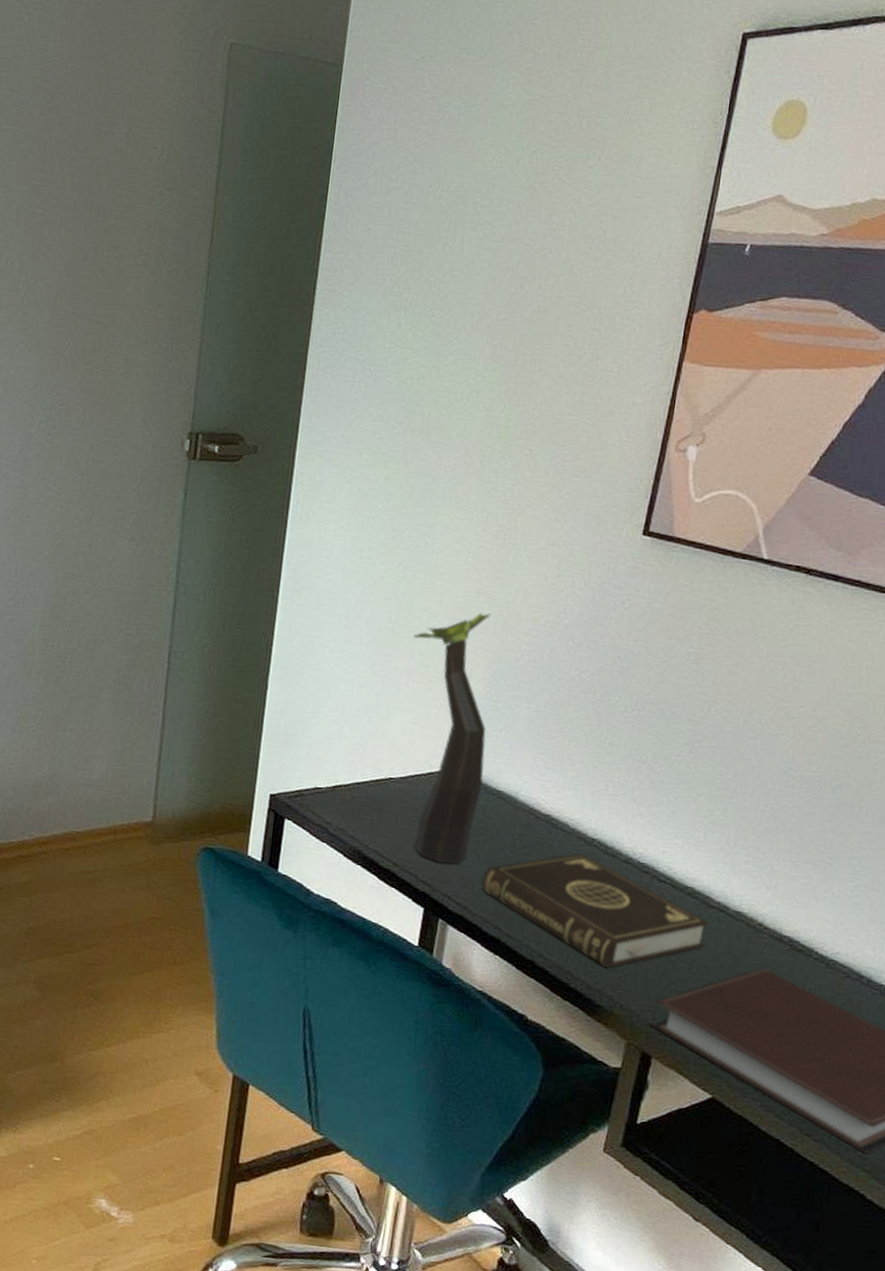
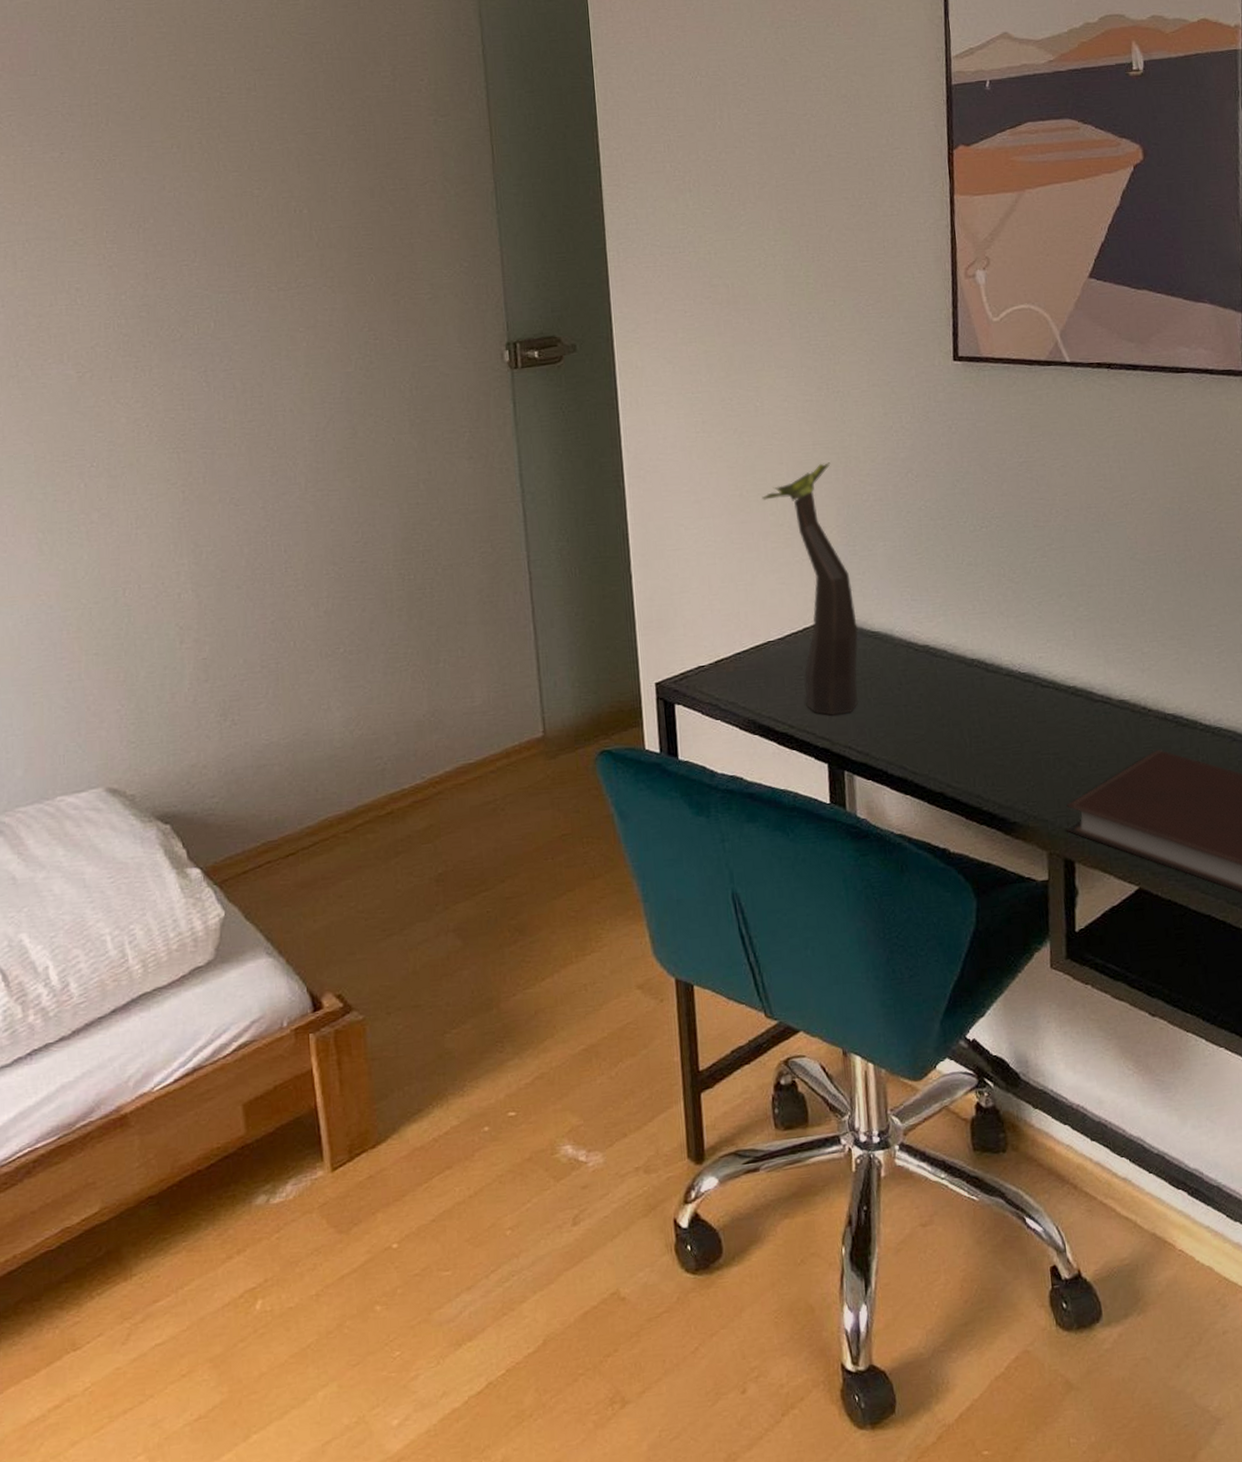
book: present [482,852,708,968] -> none [877,675,1098,784]

